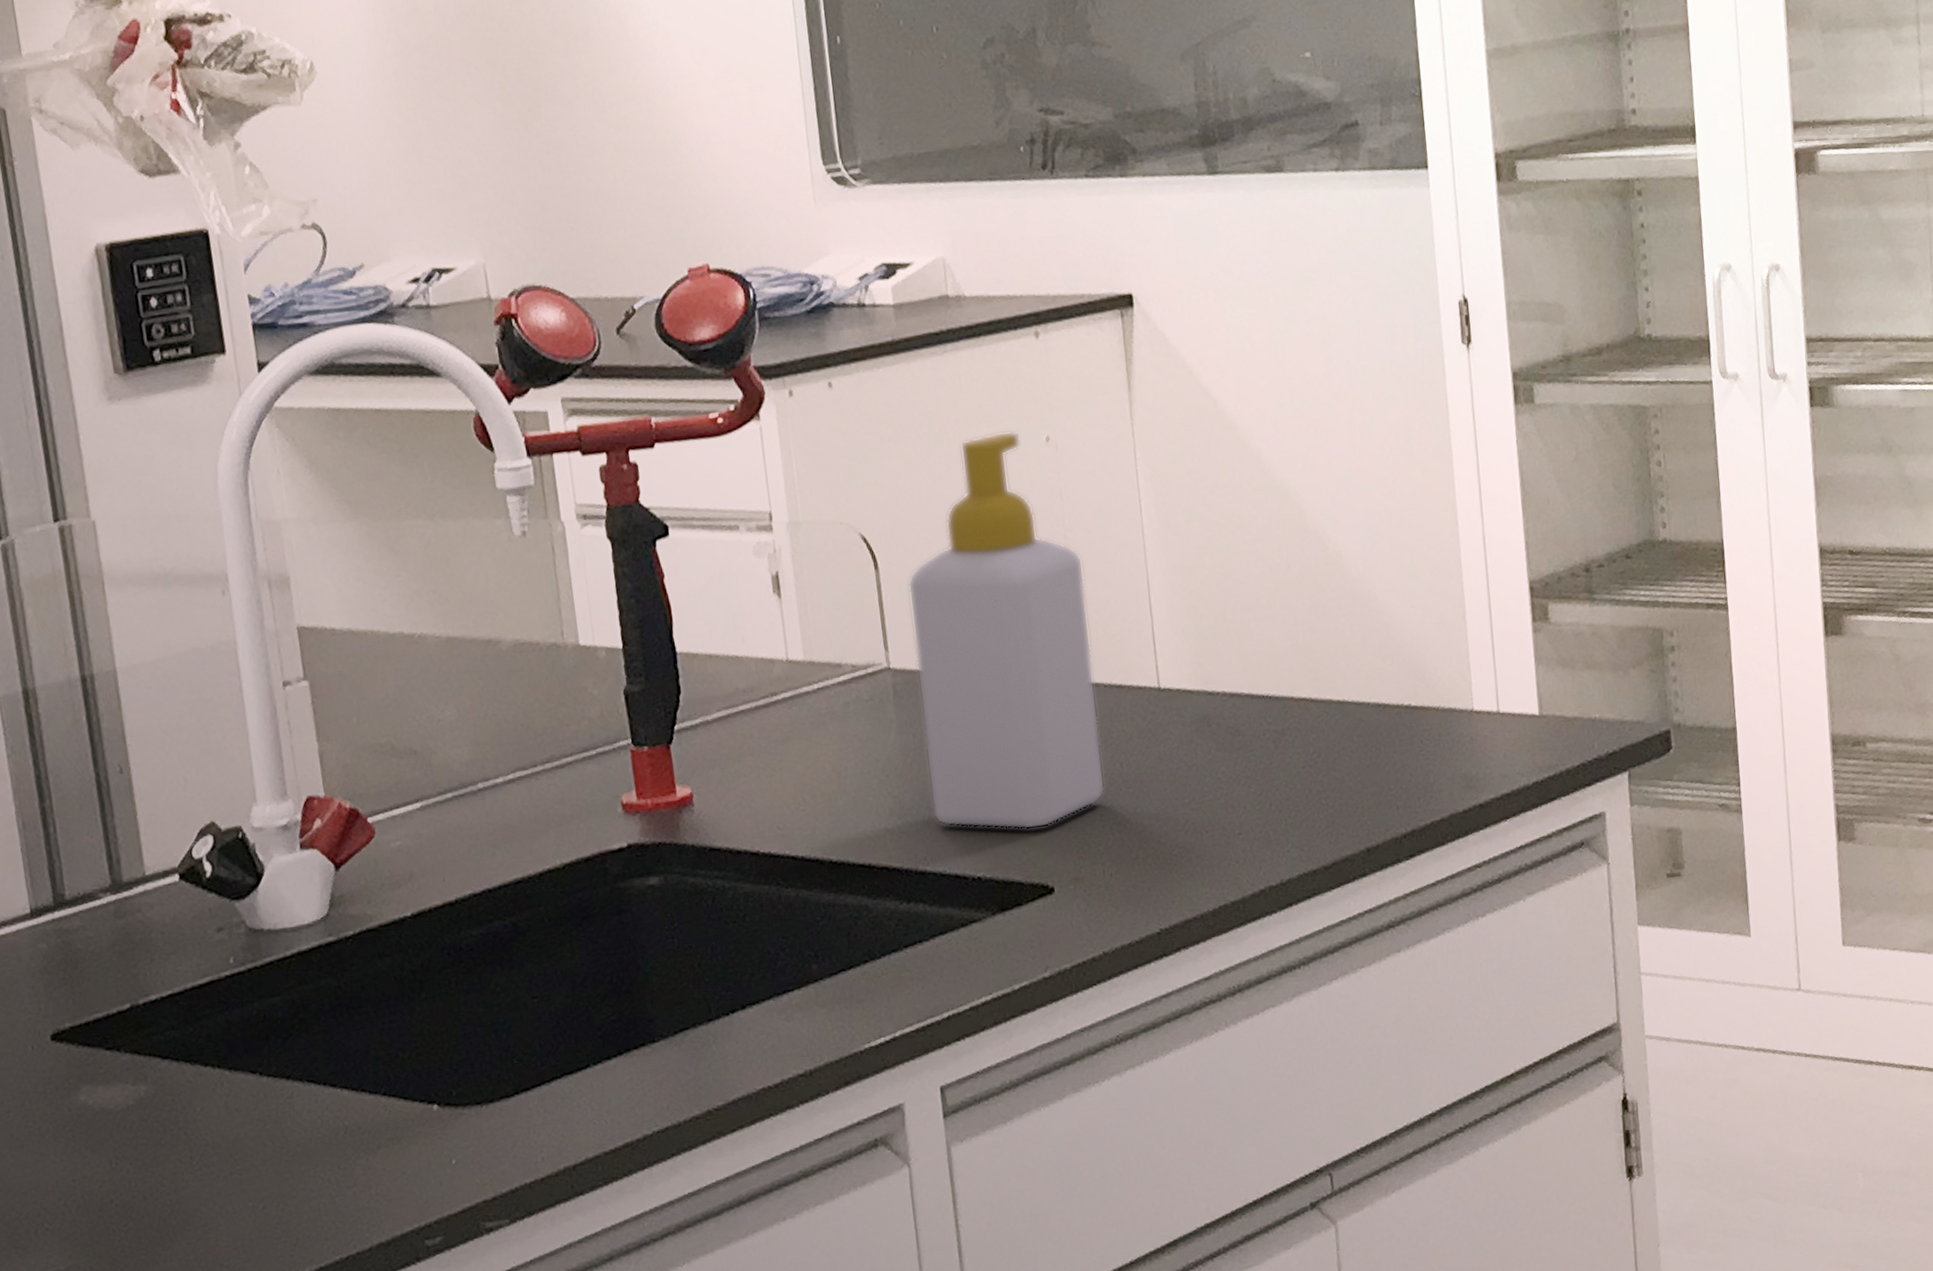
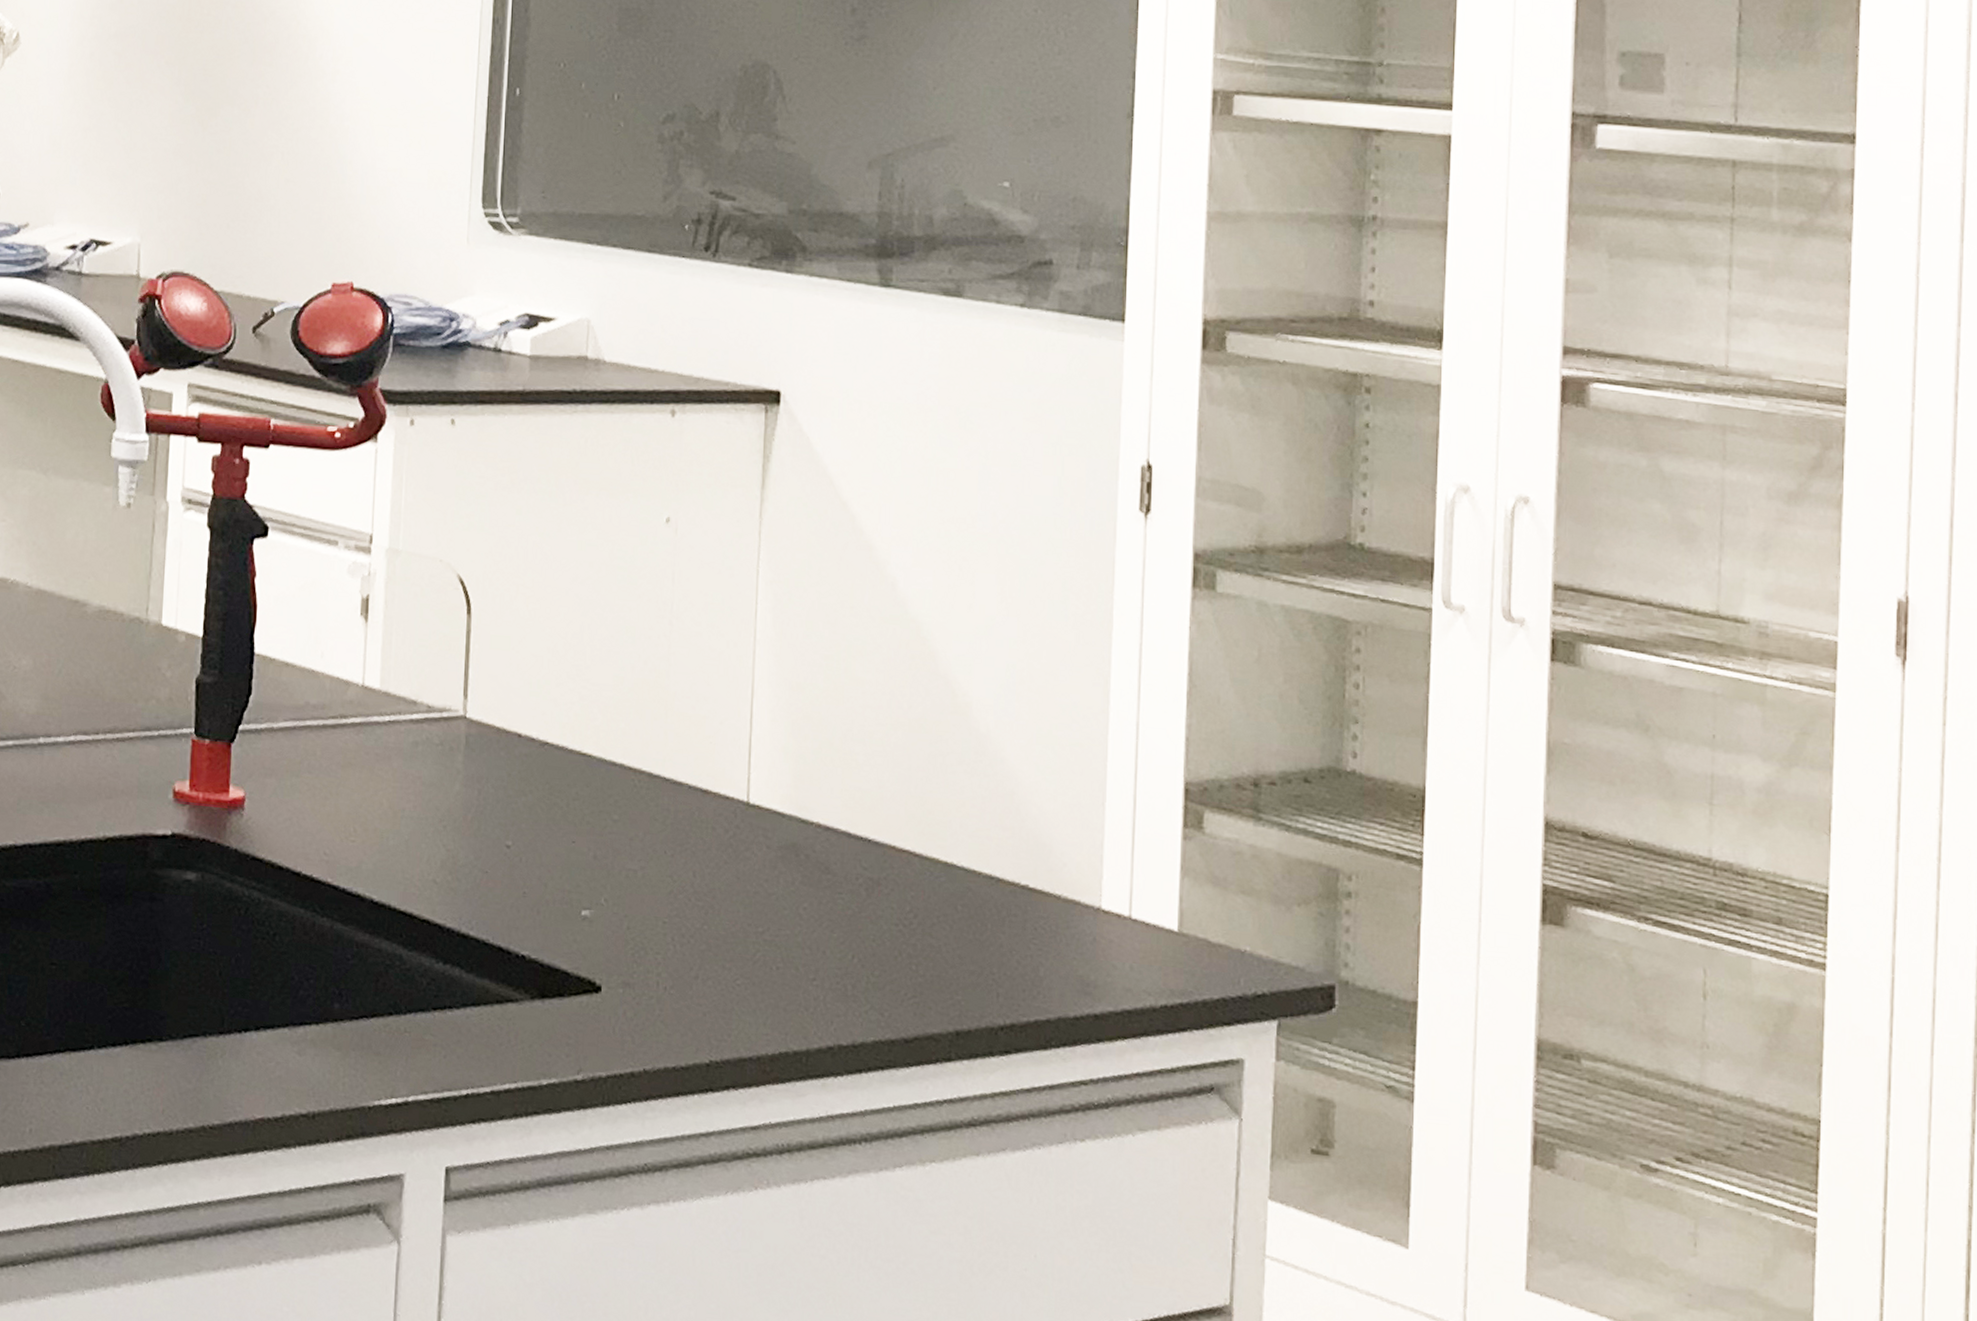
soap bottle: present [907,431,1106,830] -> none [486,503,686,921]

